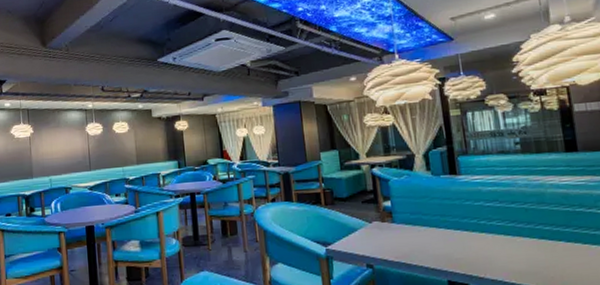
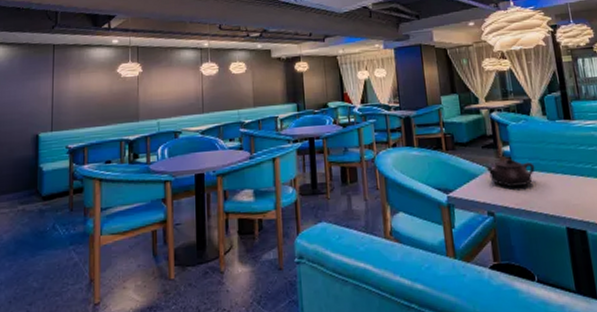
teapot: none [365,213,417,242] -> present [486,158,535,188]

